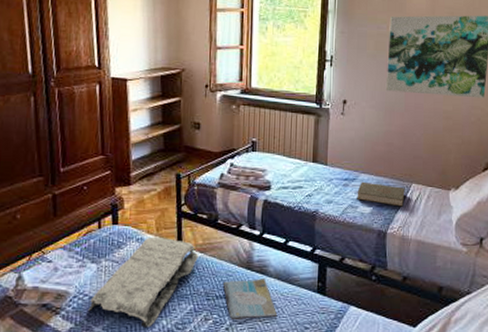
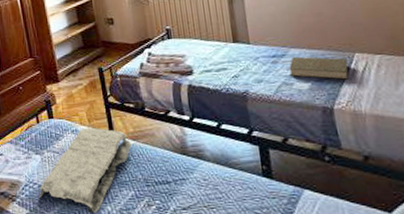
book: present [223,279,278,321] -> none [160,163,223,206]

